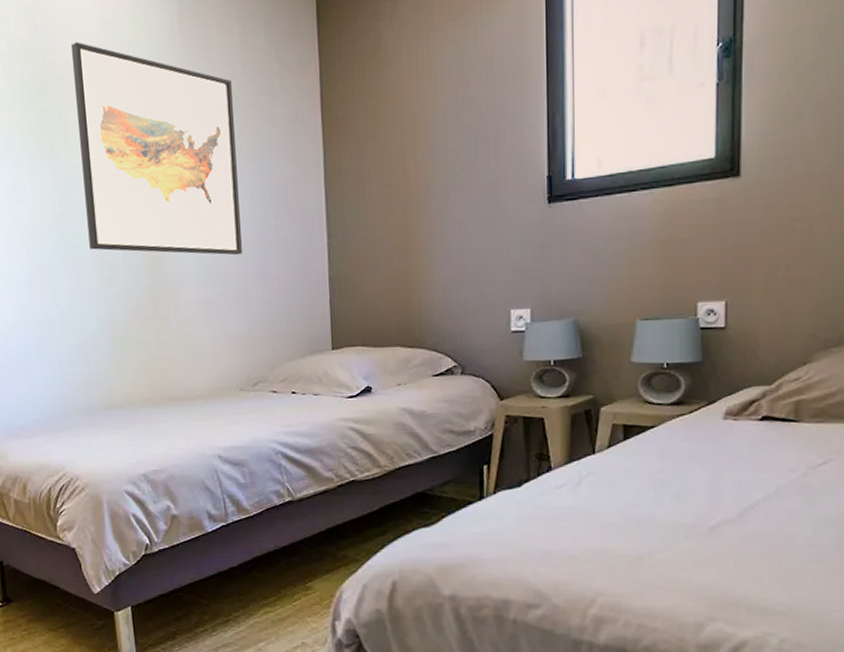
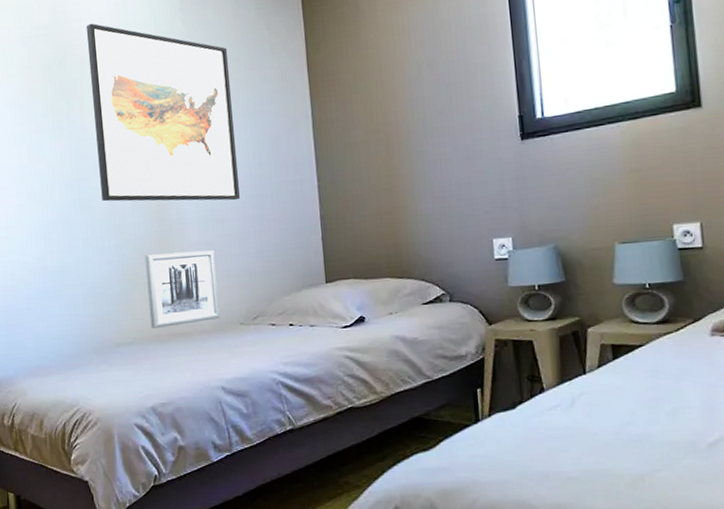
wall art: none [136,309,218,391] -> present [144,250,220,328]

